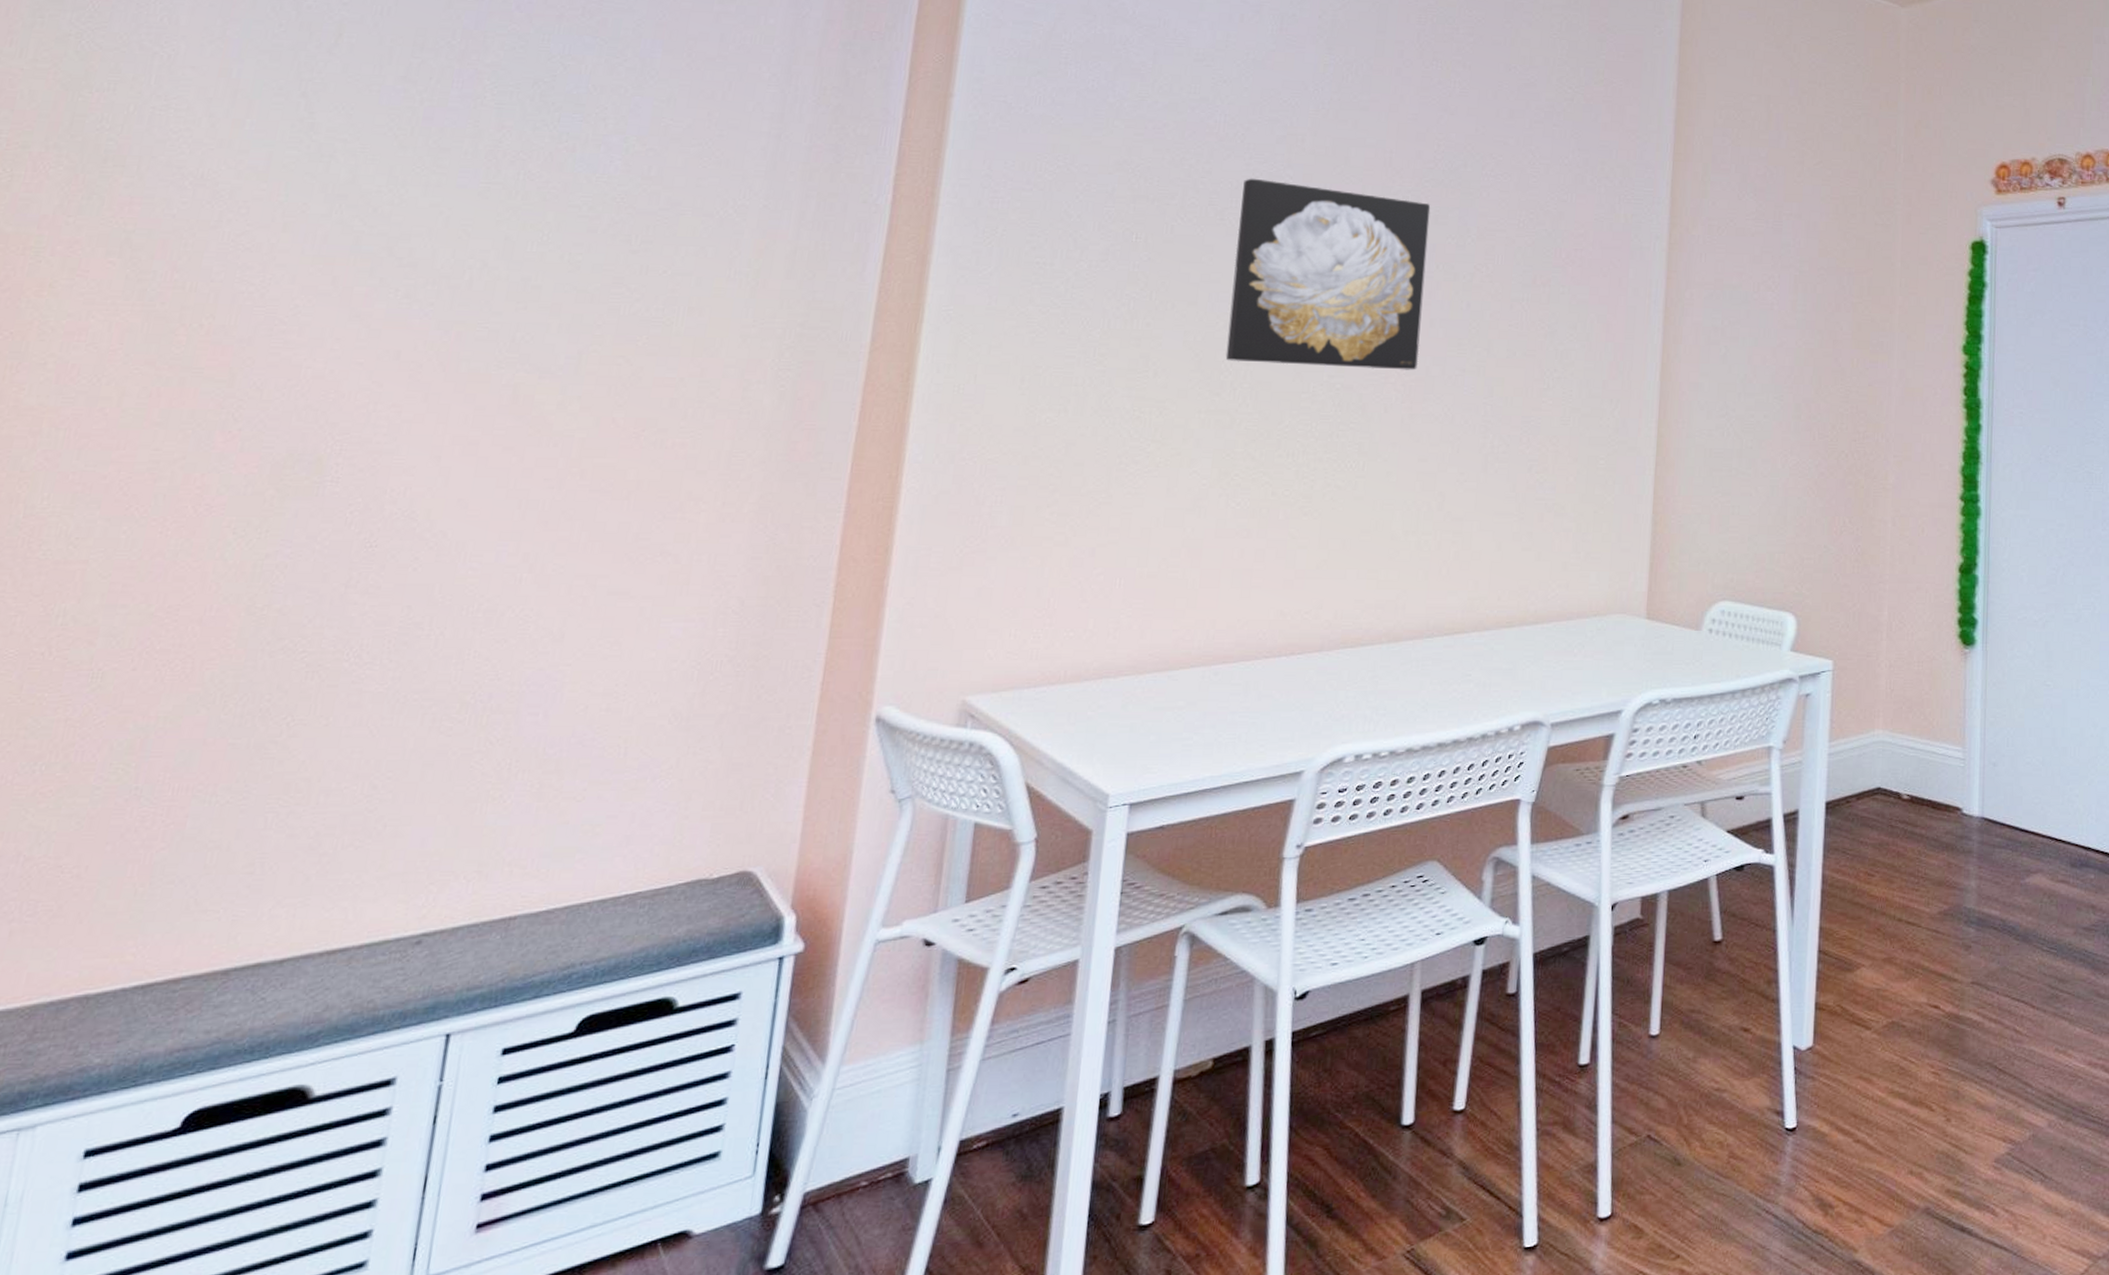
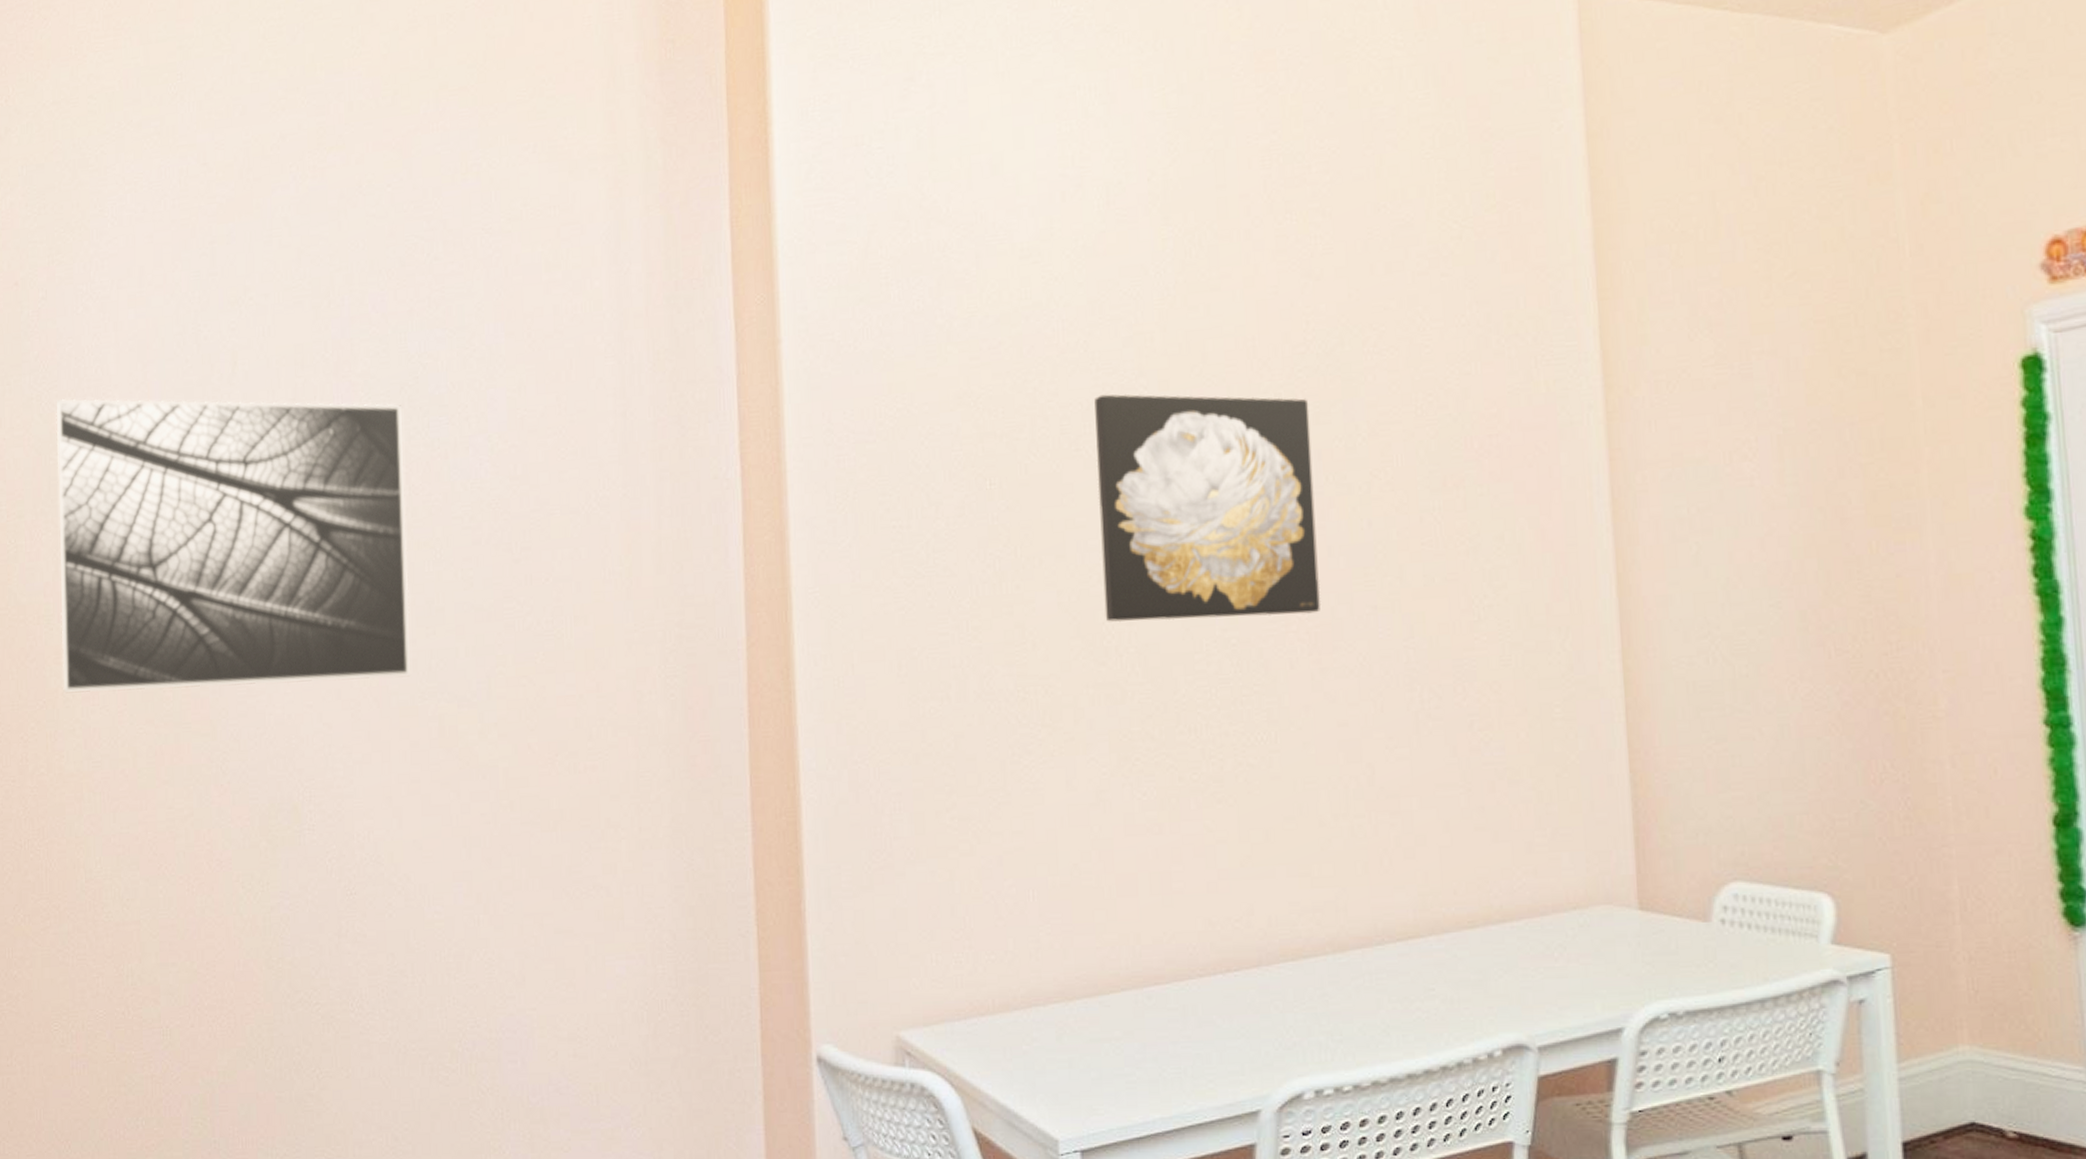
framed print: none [40,40,531,346] -> present [56,398,410,693]

